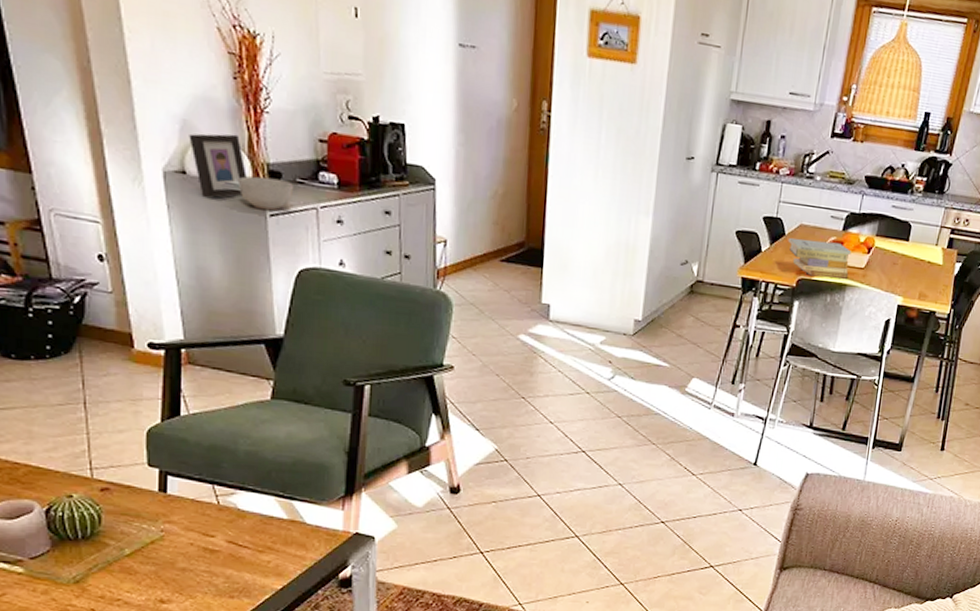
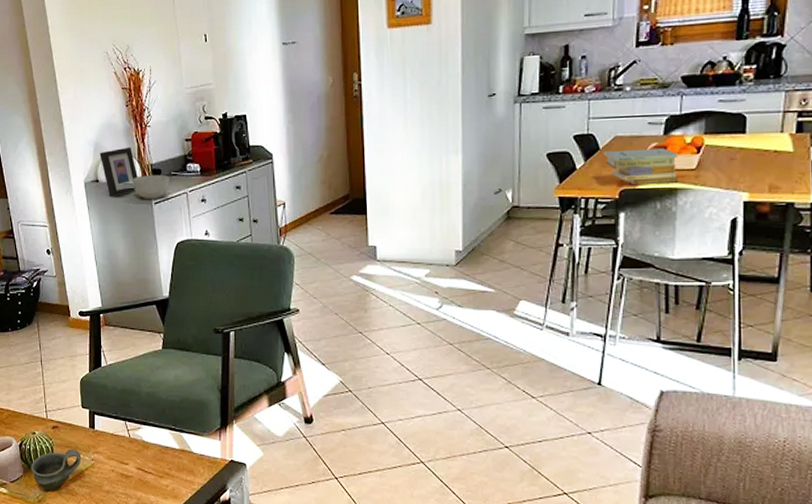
cup: none [64,517,145,569] -> present [31,449,82,491]

